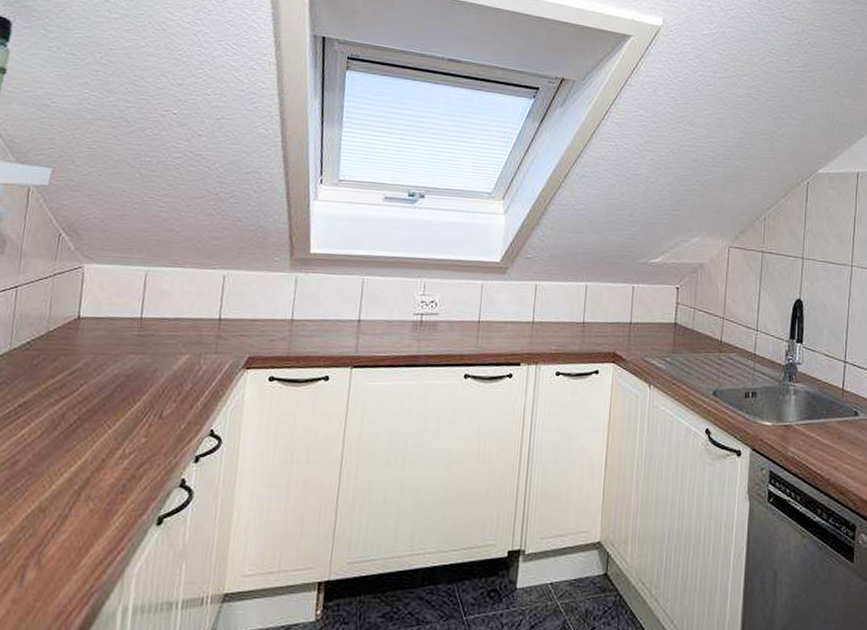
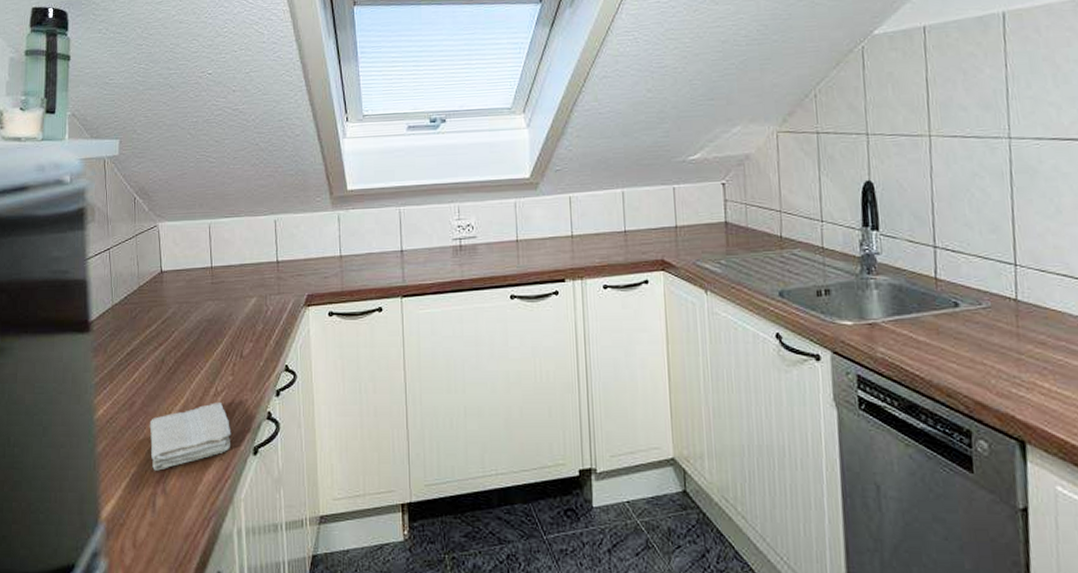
washcloth: none [28,466,134,540] -> present [149,403,231,471]

